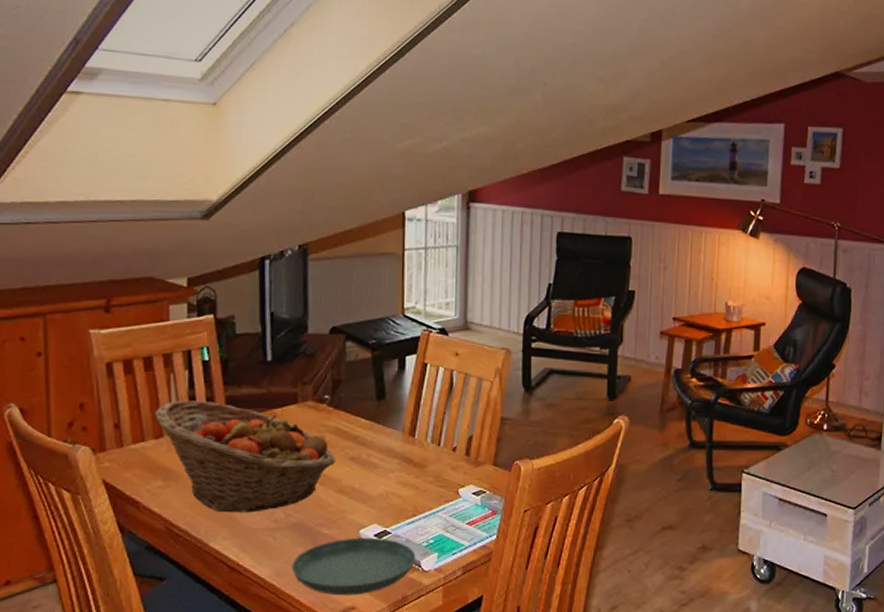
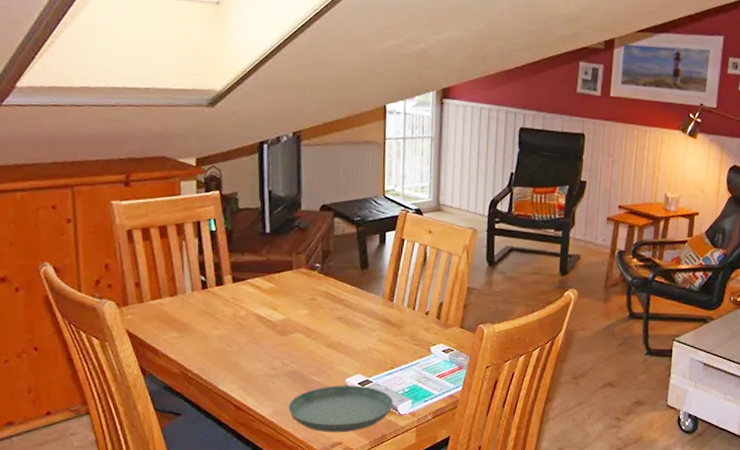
fruit basket: present [153,400,336,513] -> none [169,264,325,361]

